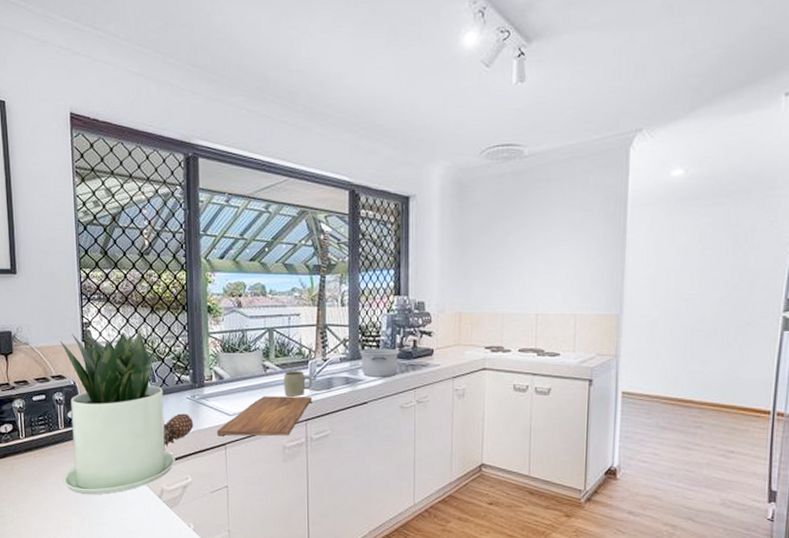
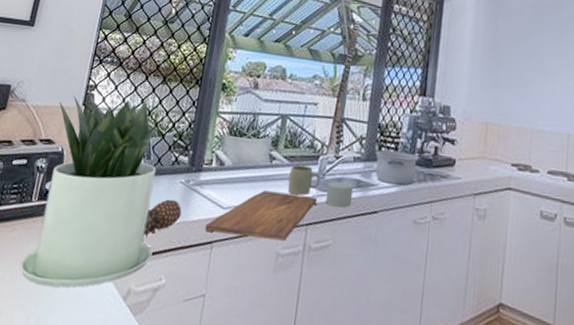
jar: none [319,380,344,404] -> present [326,181,354,209]

